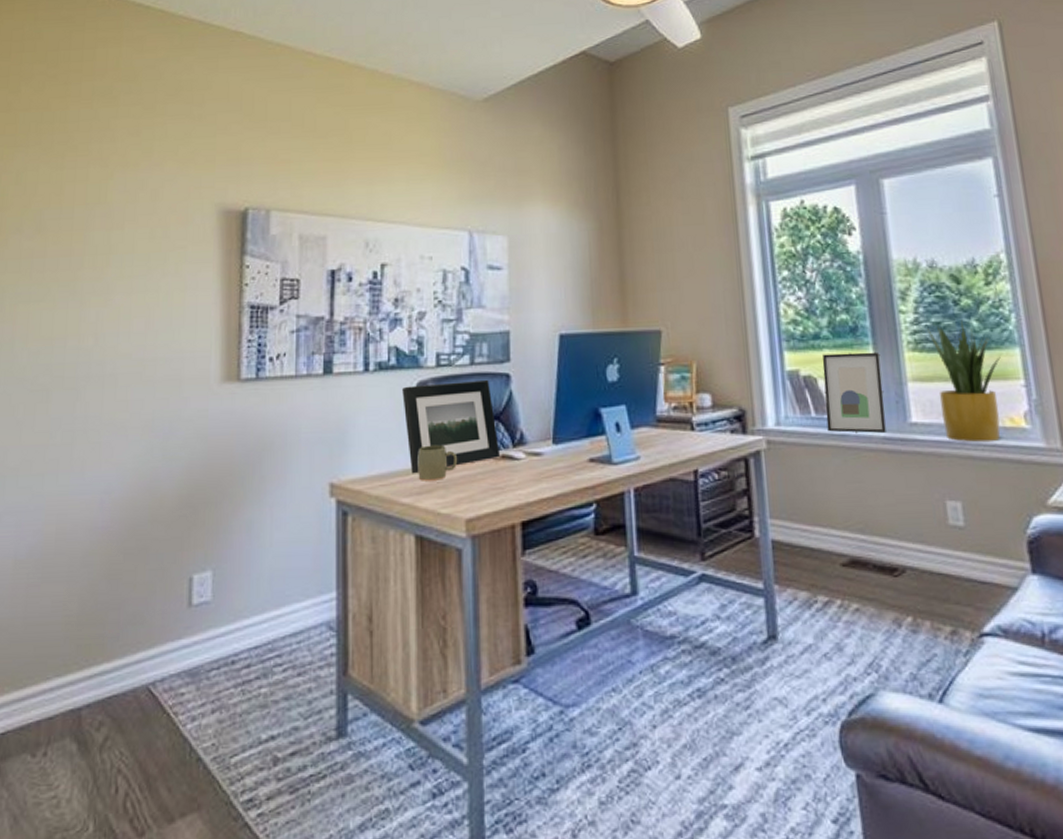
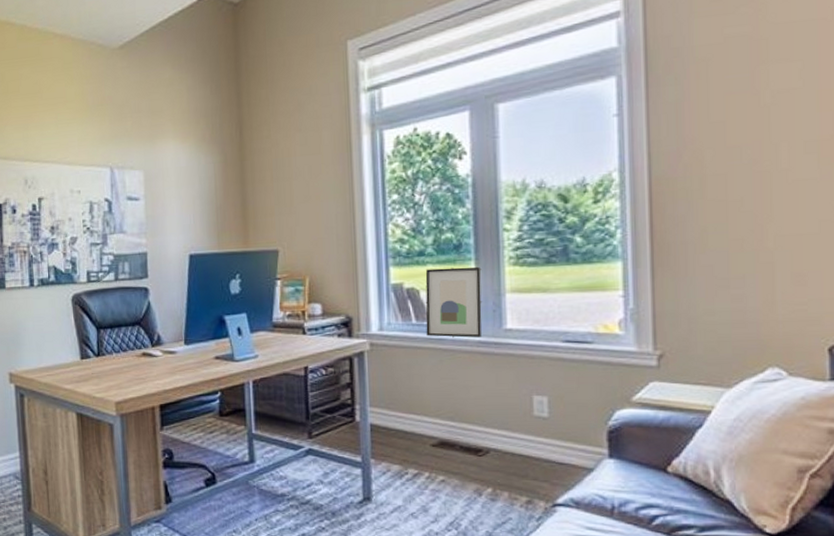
picture frame: present [402,379,500,474] -> none [61,292,141,367]
mug: present [417,444,458,481] -> none [75,344,108,372]
planter: present [928,320,1002,443] -> none [530,236,603,347]

